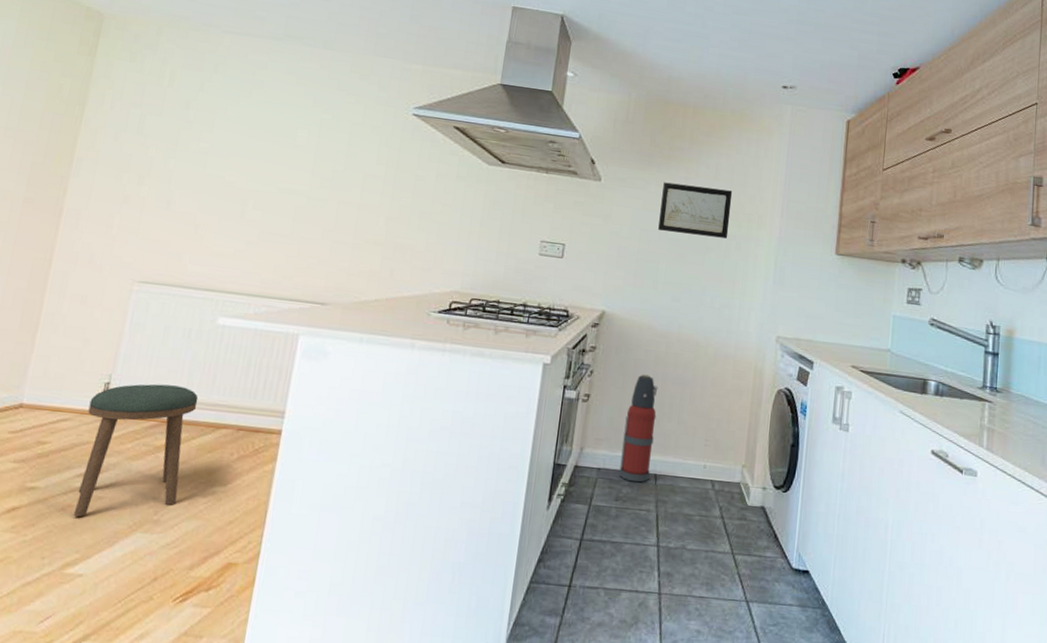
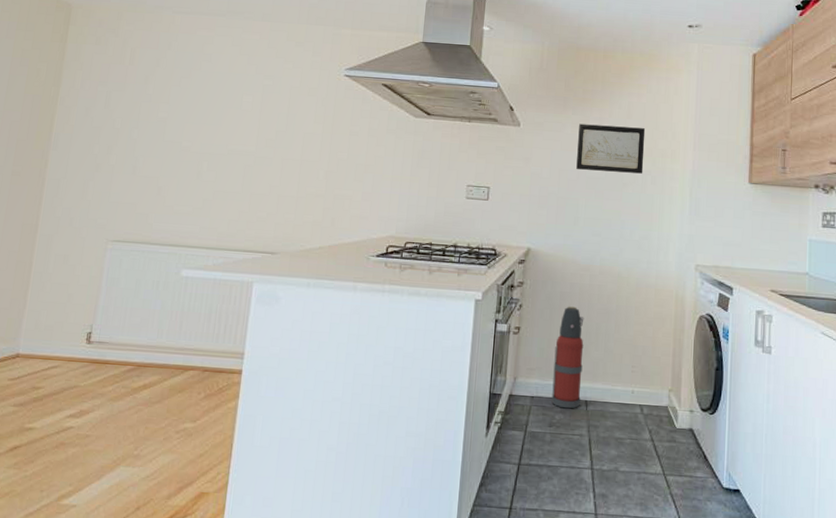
stool: present [73,384,199,518] -> none [66,332,168,454]

